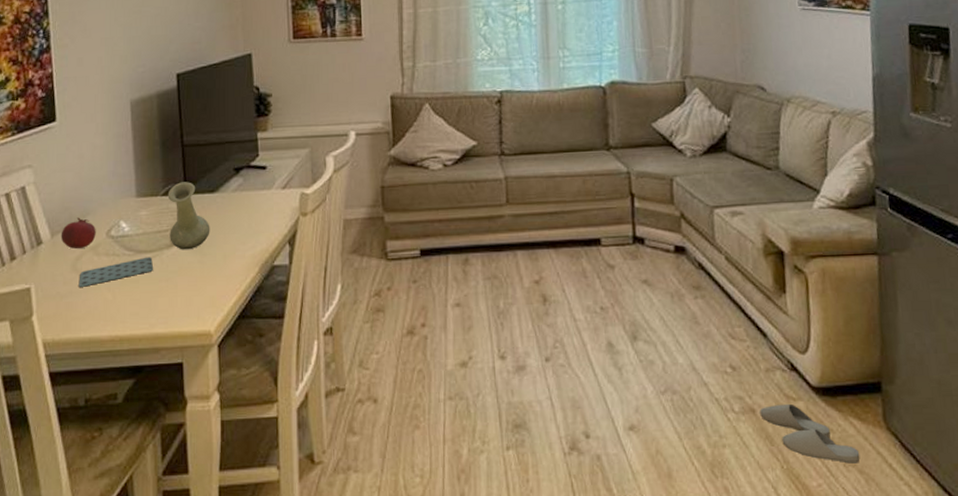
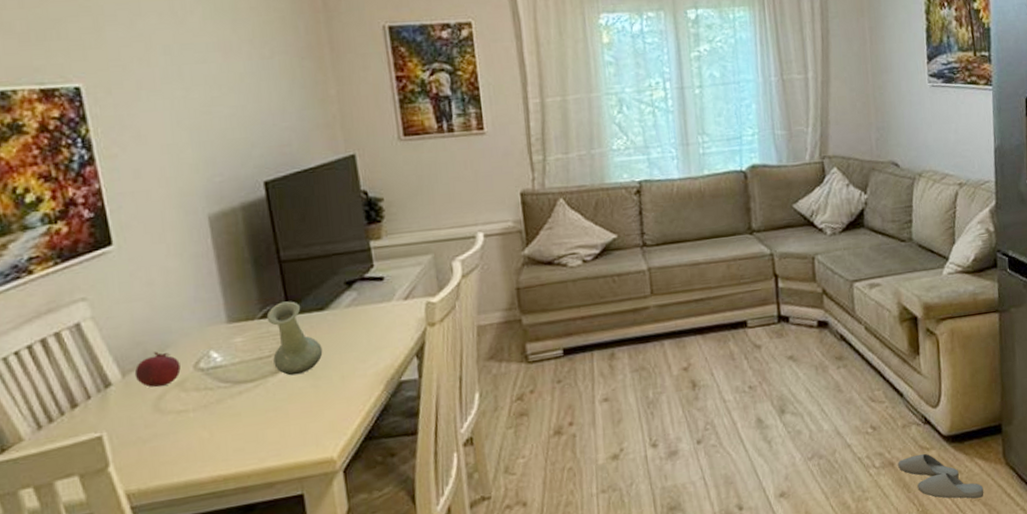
placemat: present [78,257,153,287] -> none [164,386,257,429]

